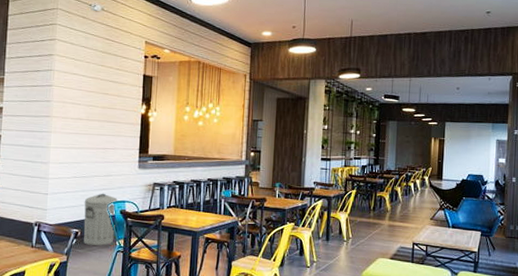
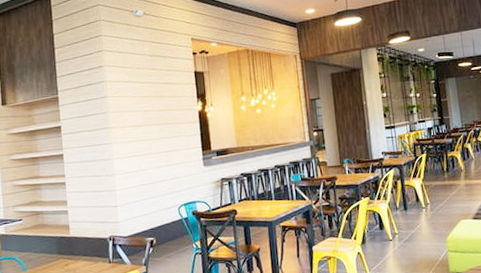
trash can: present [83,193,118,246] -> none [154,196,190,252]

